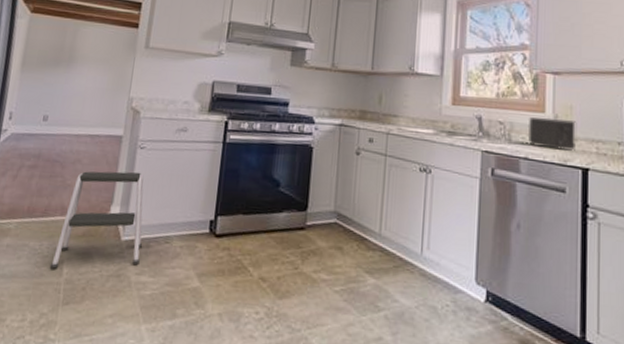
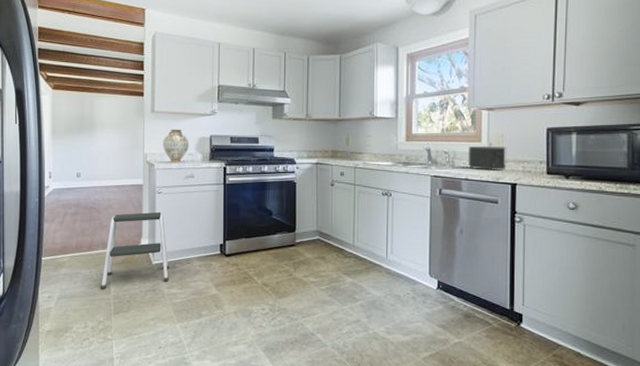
ceramic jug: none [153,69,187,112] -> present [163,129,189,163]

